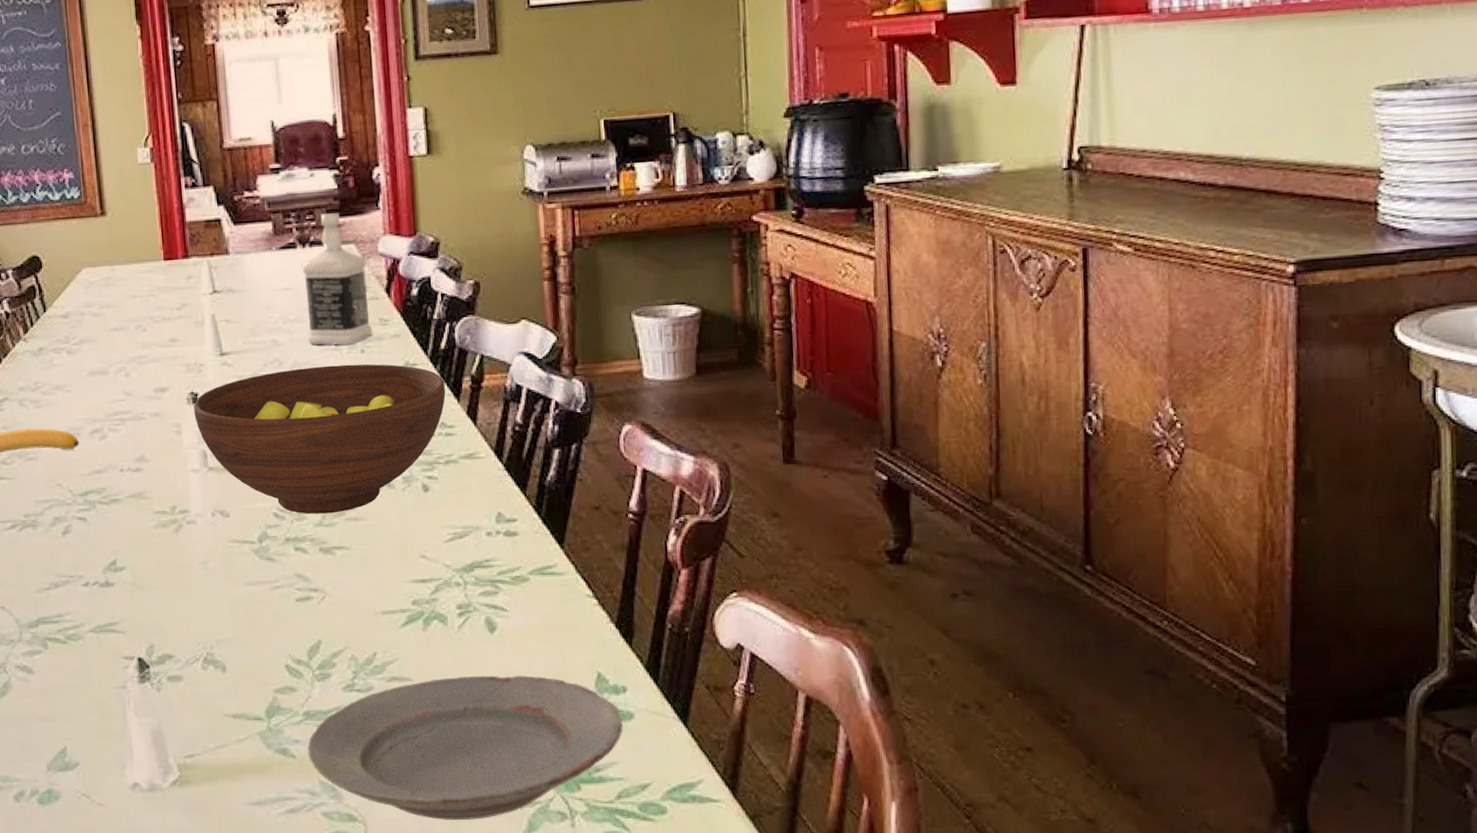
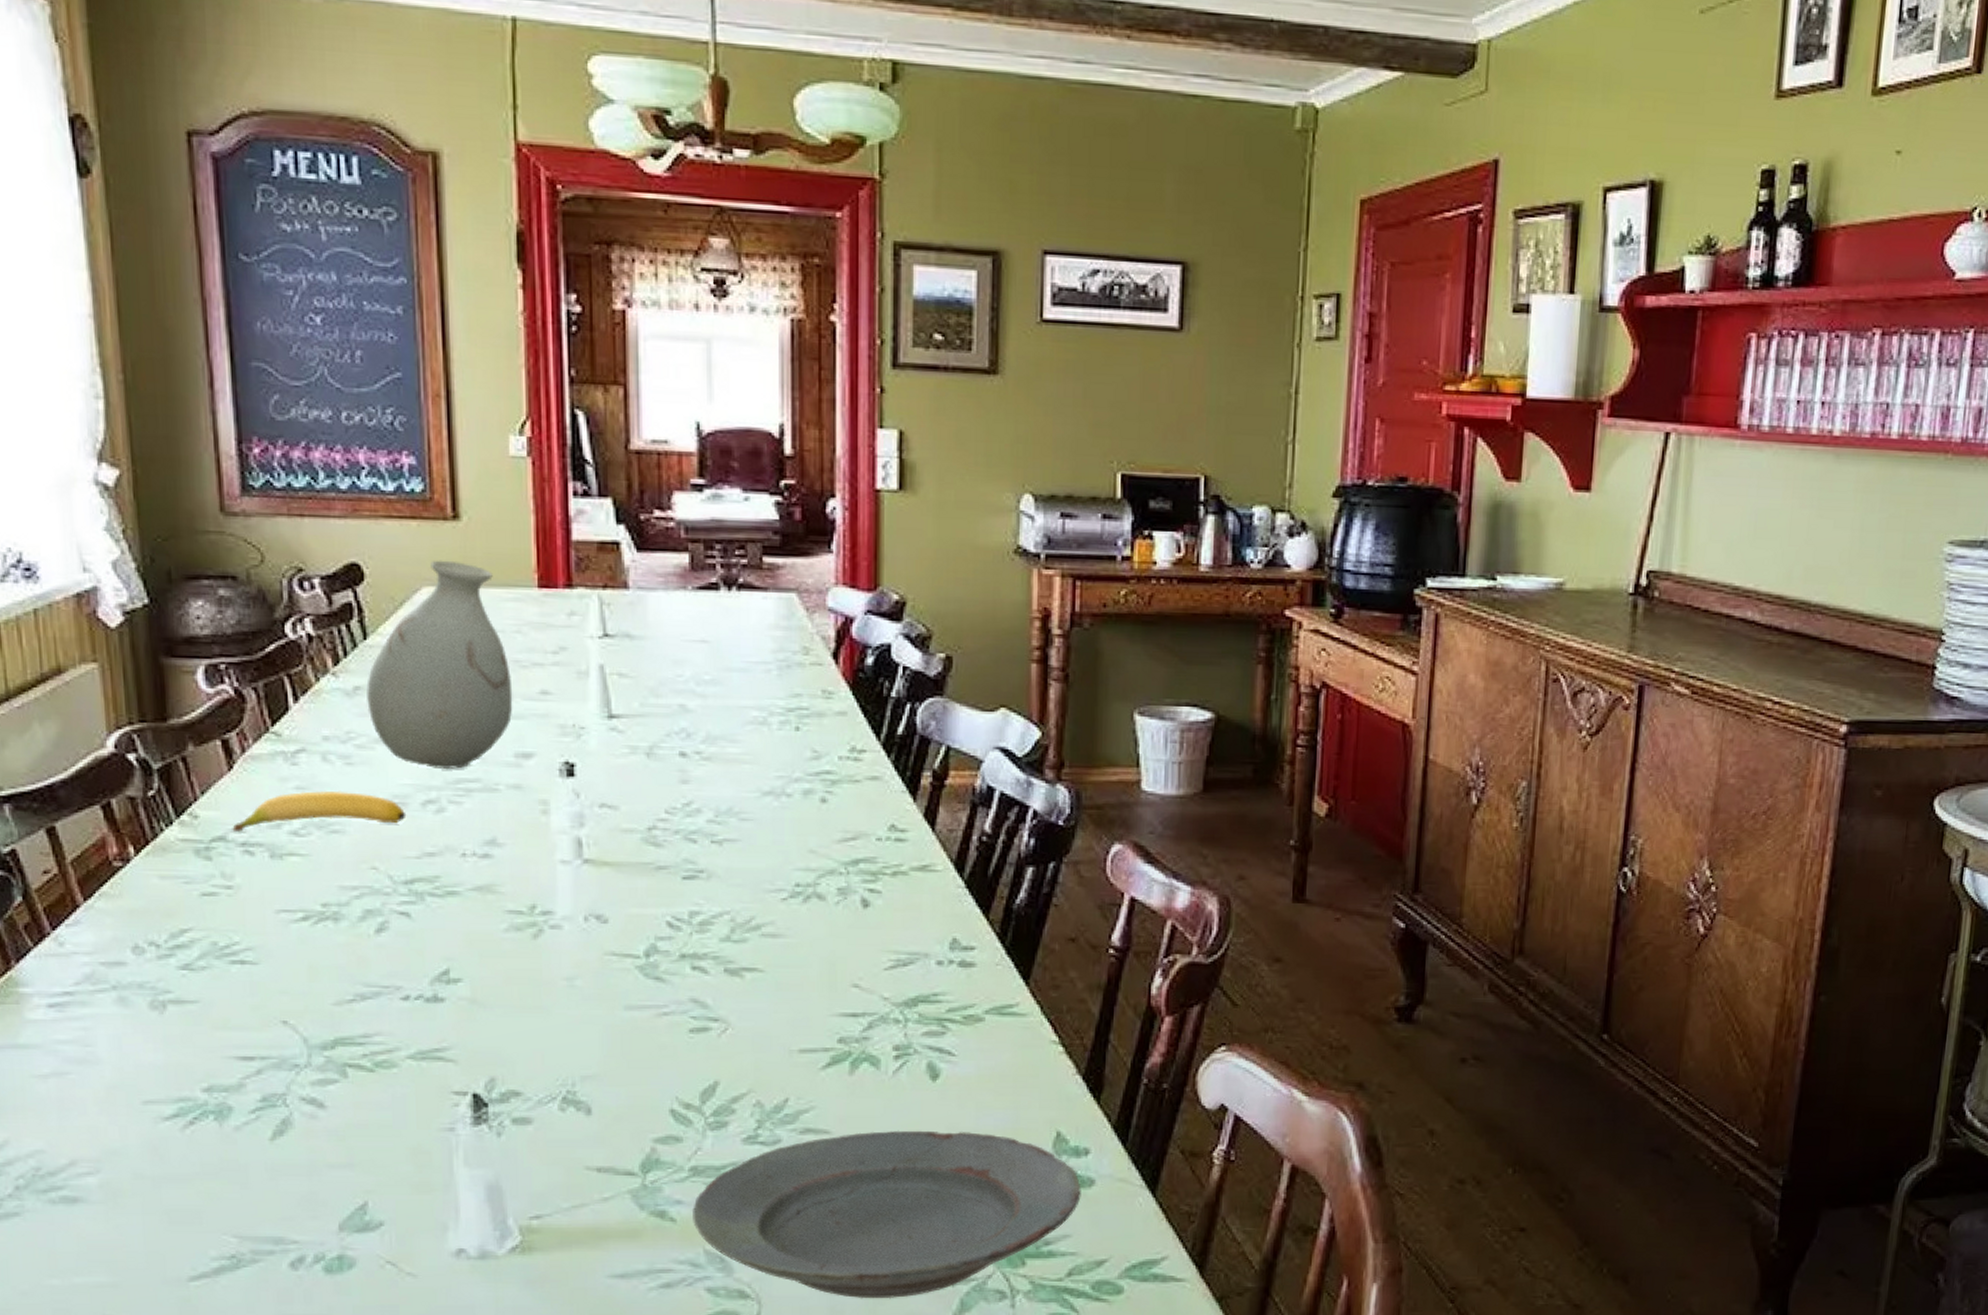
vase: none [47,246,151,406] -> present [366,560,513,770]
fruit bowl: present [194,364,446,514] -> none [568,743,899,927]
bottle: present [302,212,373,345] -> none [725,549,812,719]

